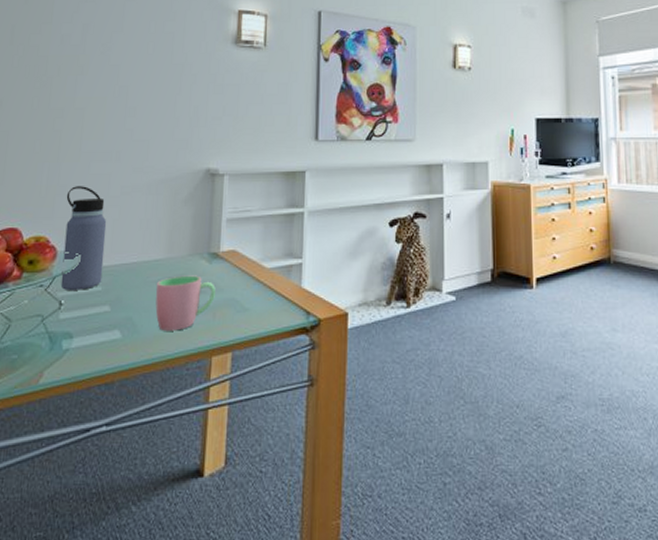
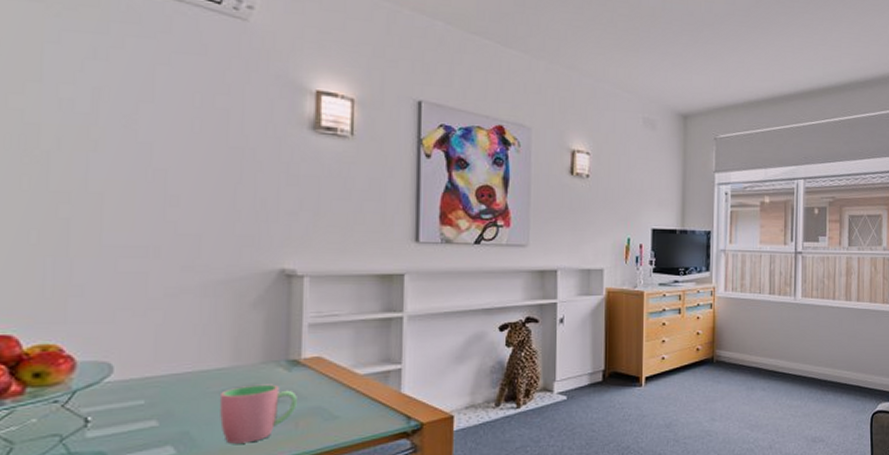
water bottle: present [60,186,107,290] -> none [84,286,147,406]

